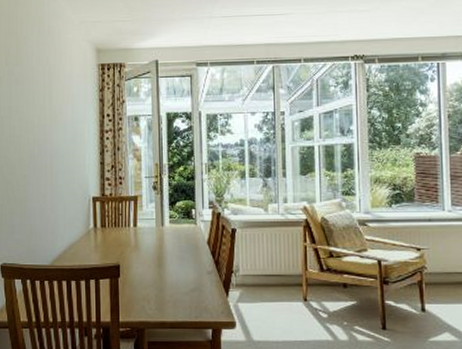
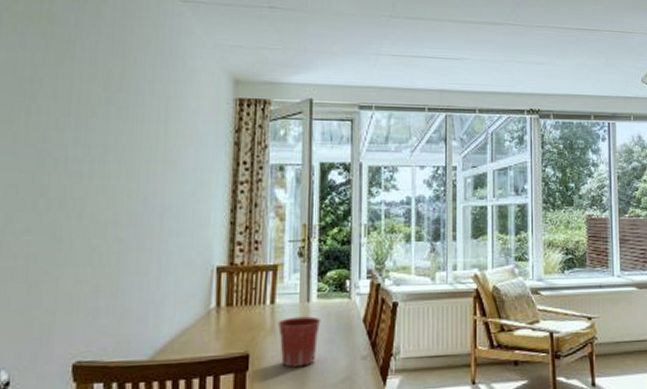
flower pot: none [139,238,174,277] -> present [277,316,321,368]

